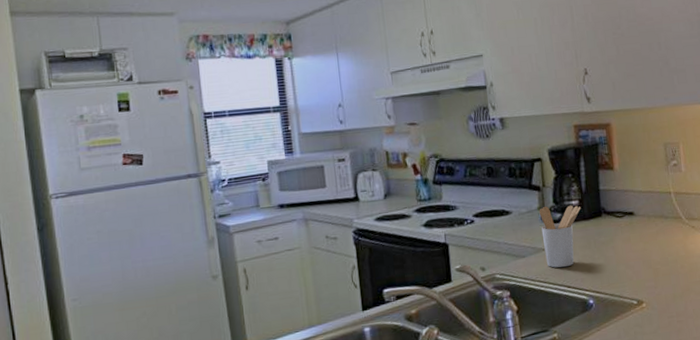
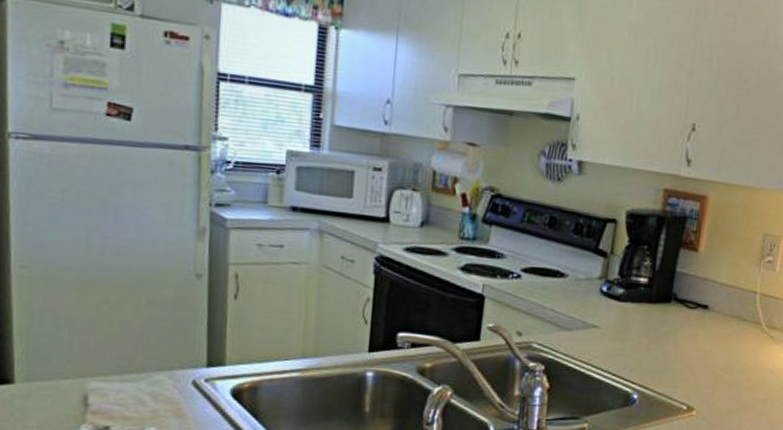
utensil holder: present [539,205,581,268] -> none [594,276,649,351]

